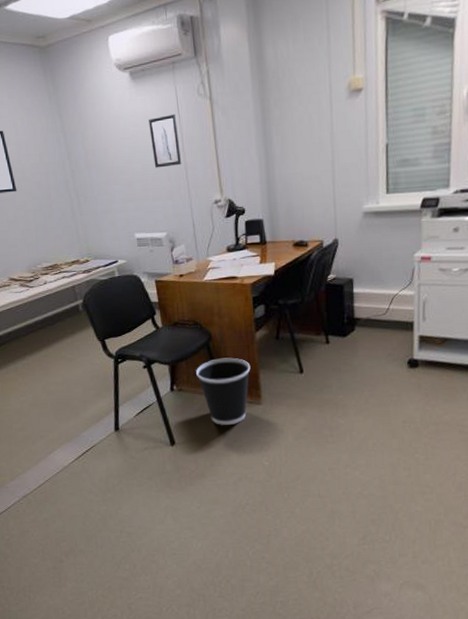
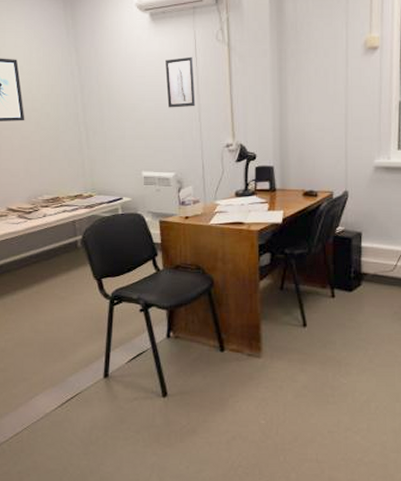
wastebasket: present [196,357,251,425] -> none [195,306,252,378]

